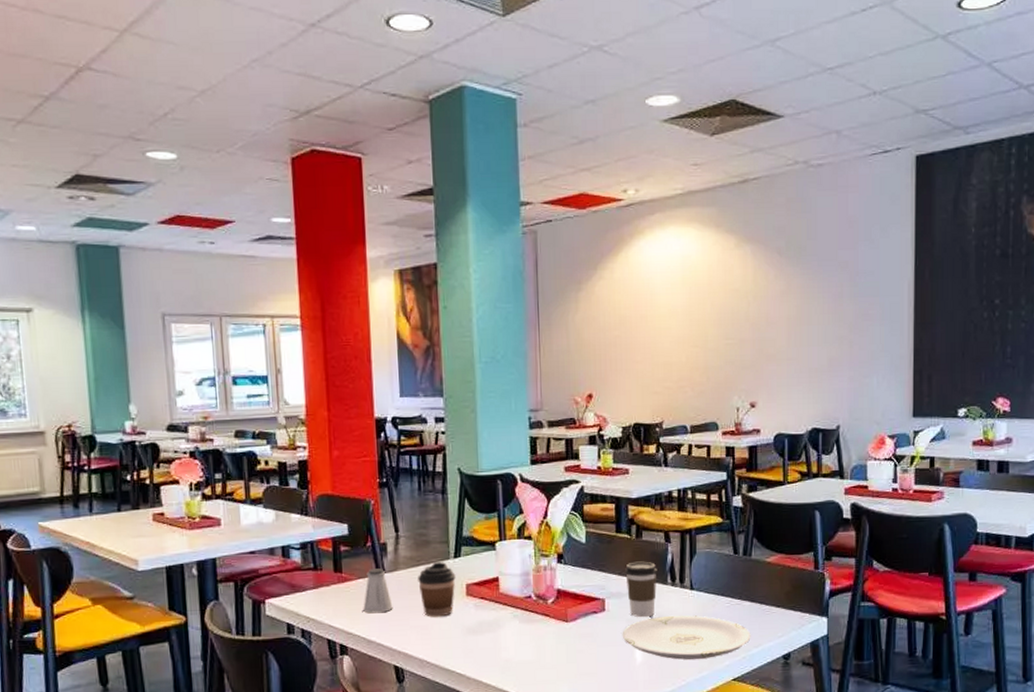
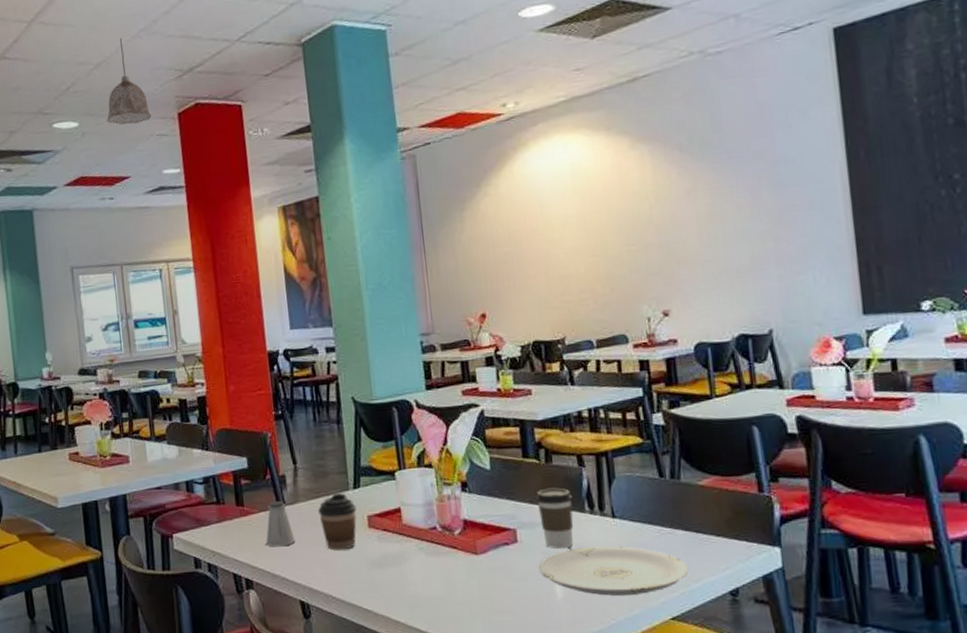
pendant lamp: none [210,65,262,164] -> present [107,38,152,125]

